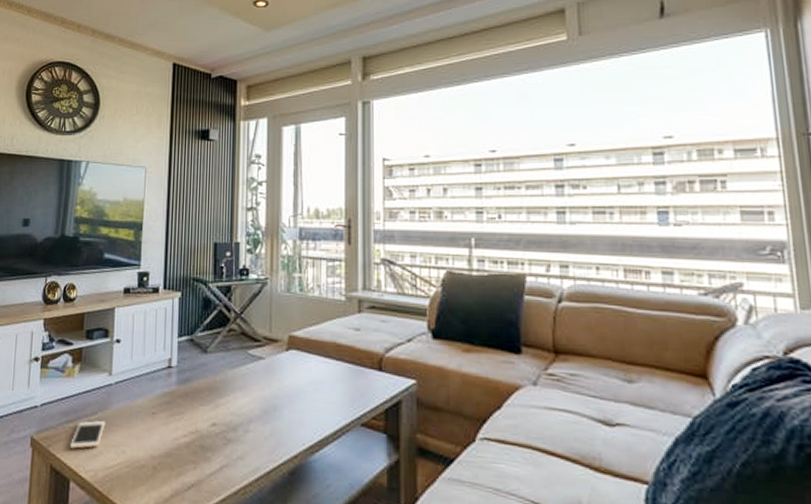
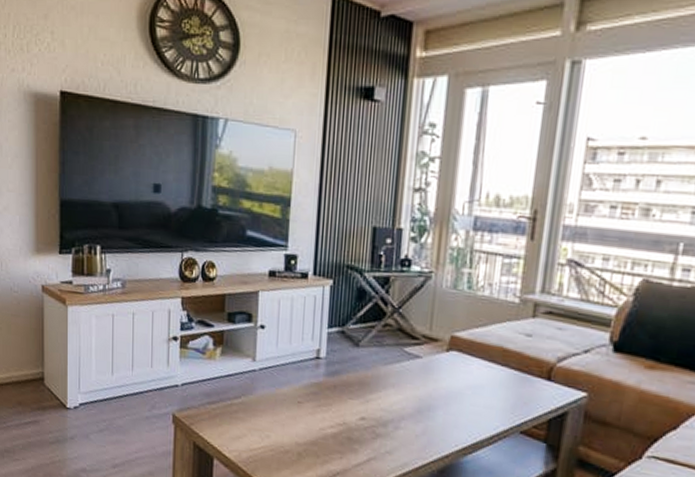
cell phone: present [70,420,106,449] -> none [213,404,249,430]

